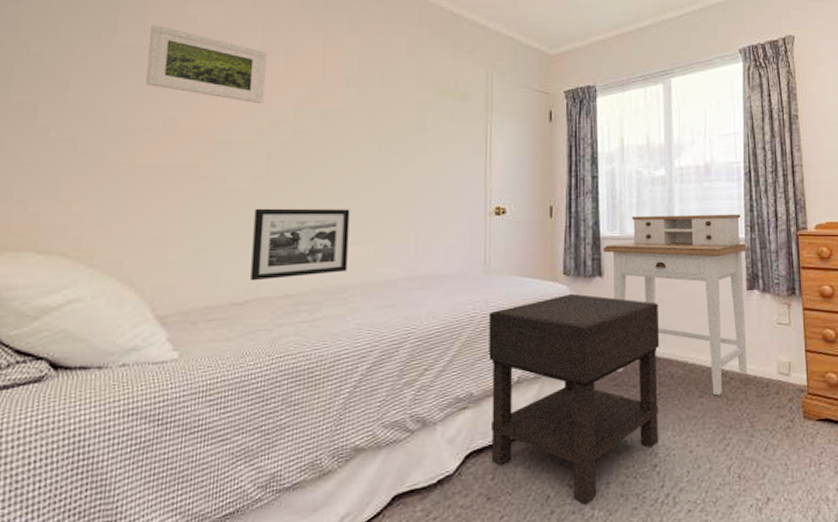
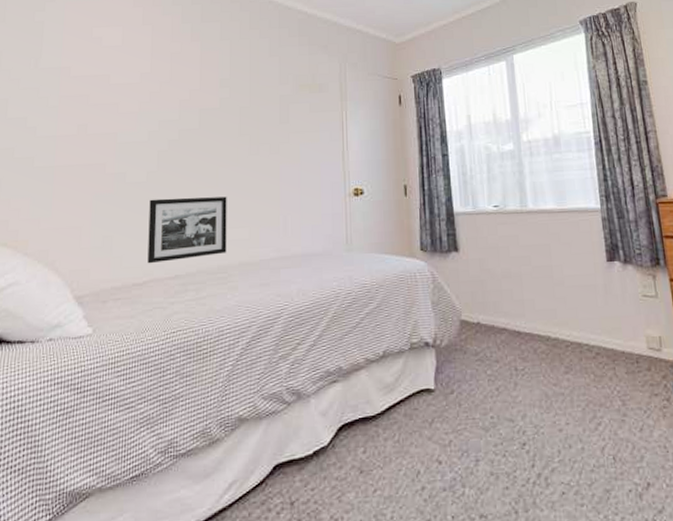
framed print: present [146,25,267,104] -> none [64,49,155,109]
nightstand: present [489,293,660,504] -> none [353,269,526,481]
desk: present [603,214,748,396] -> none [457,184,615,372]

